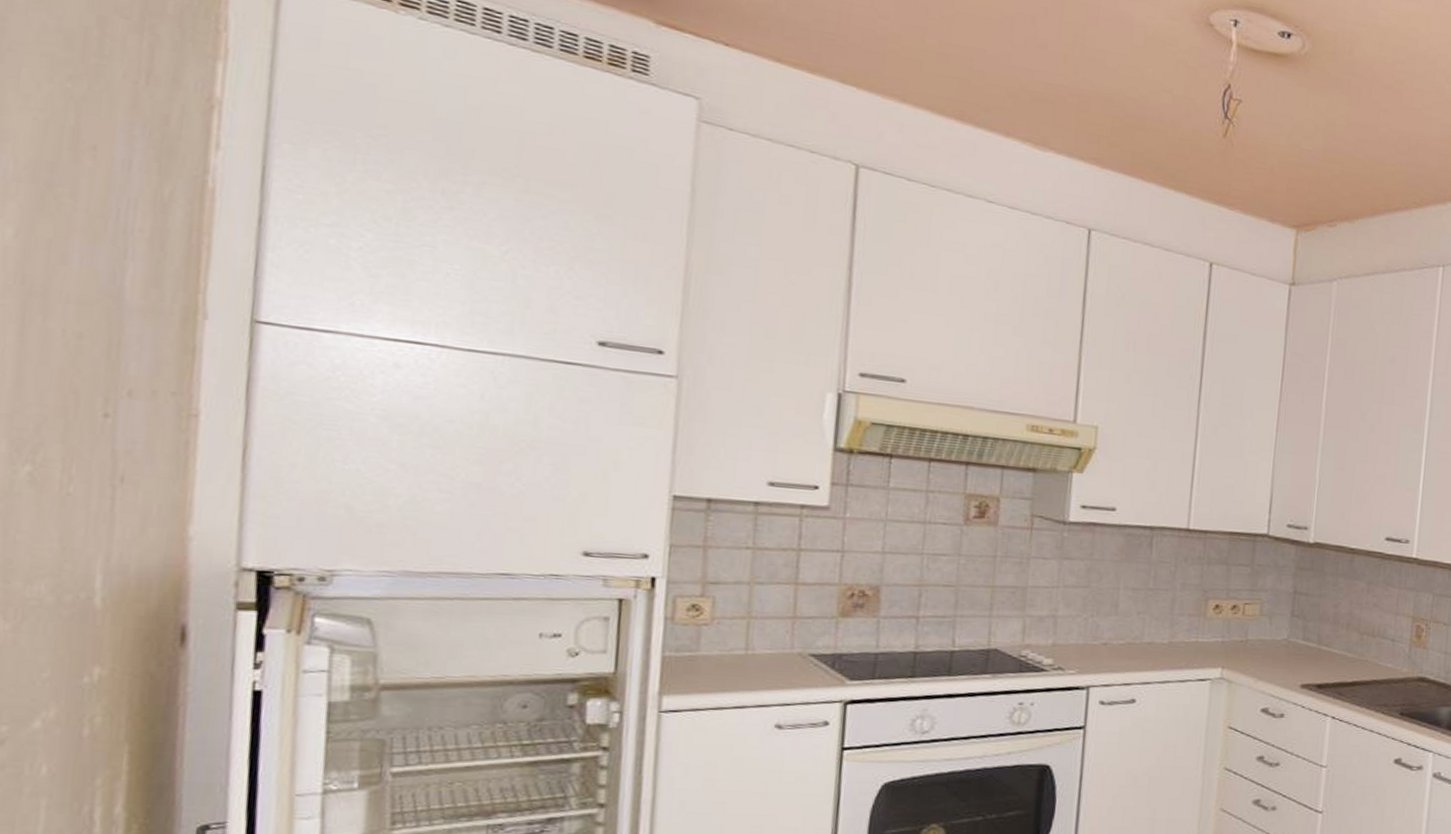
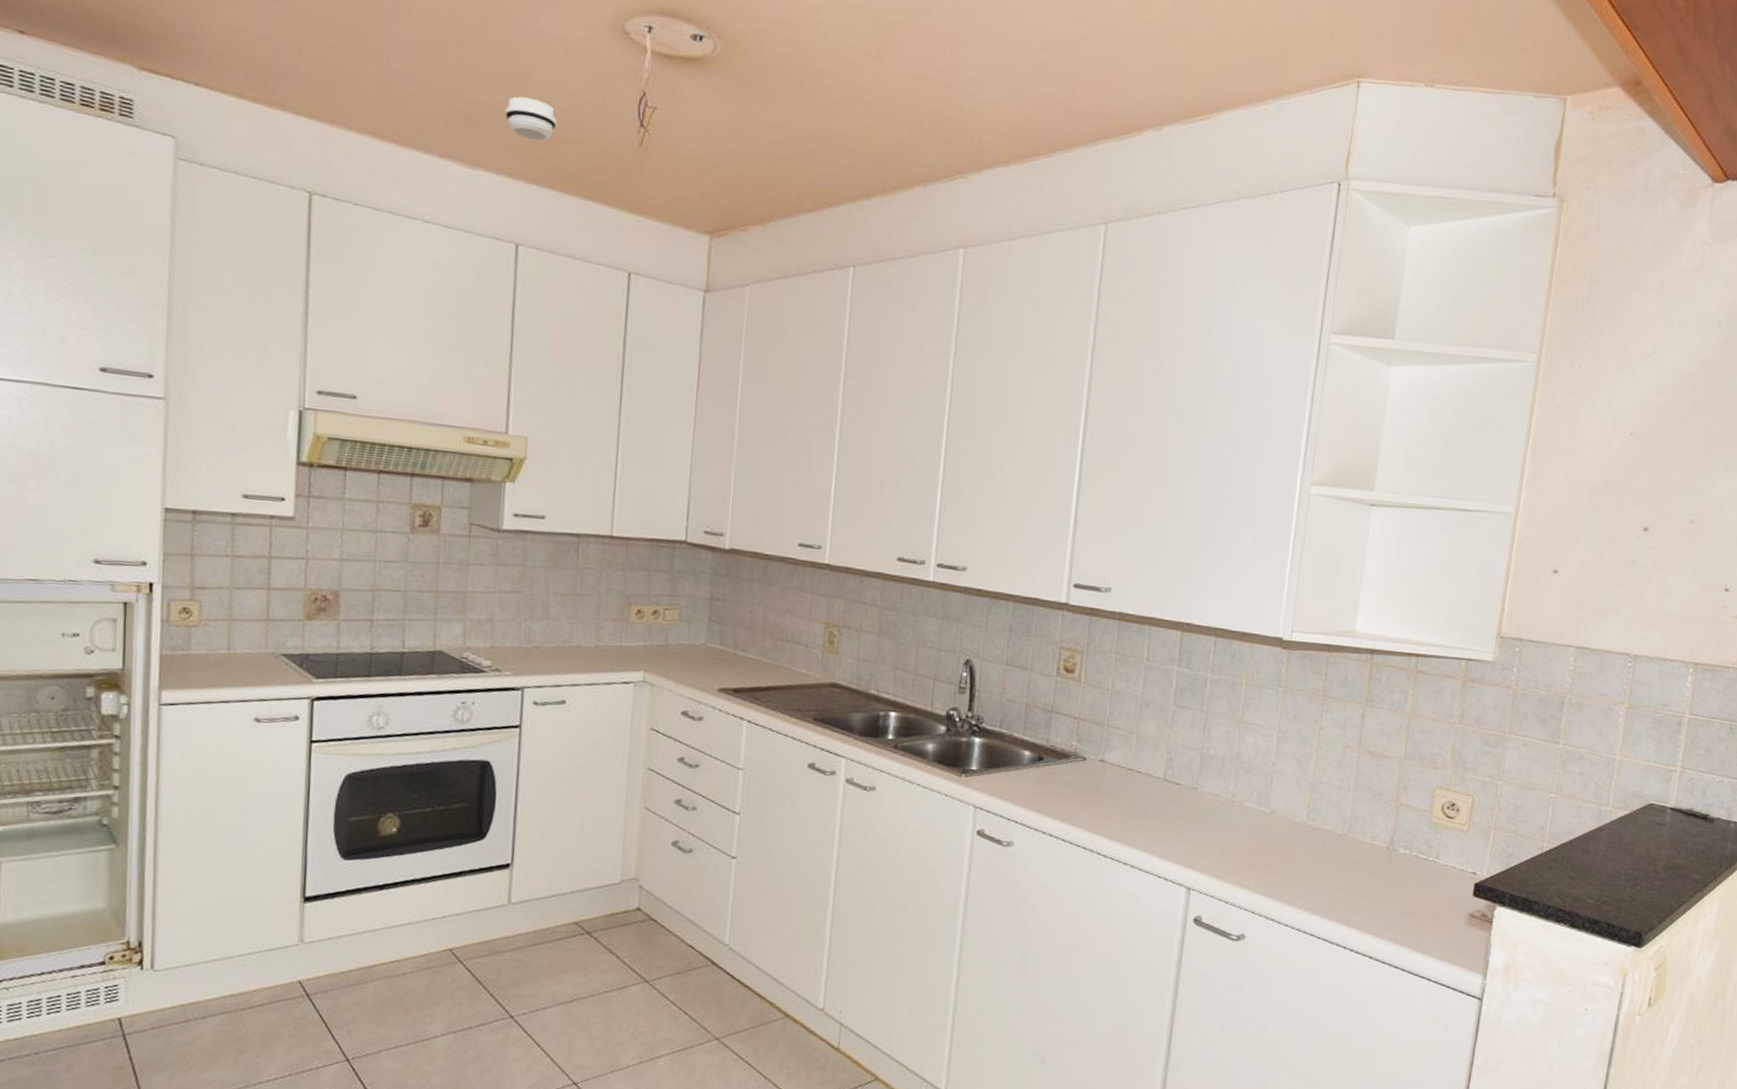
smoke detector: none [1079,80,1135,127] -> present [505,96,557,142]

